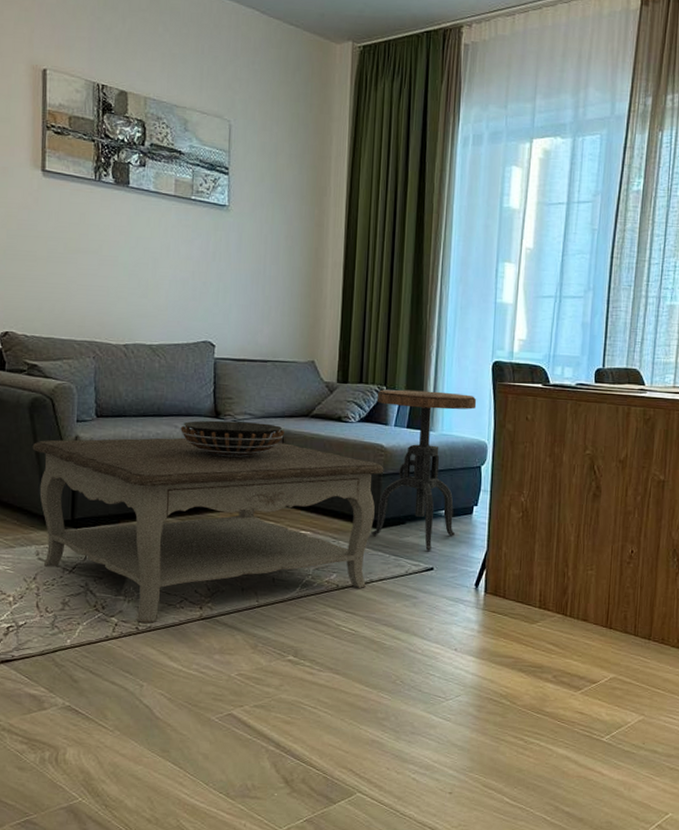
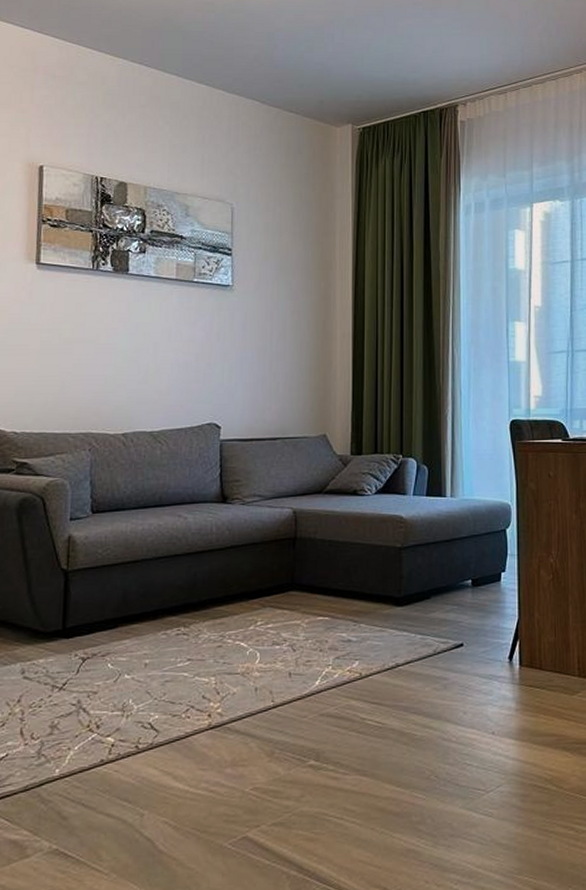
coffee table: present [32,437,384,623] -> none [19,523,405,740]
decorative bowl: present [180,420,284,457] -> none [184,504,297,543]
side table: present [371,389,477,551] -> none [393,455,497,625]

